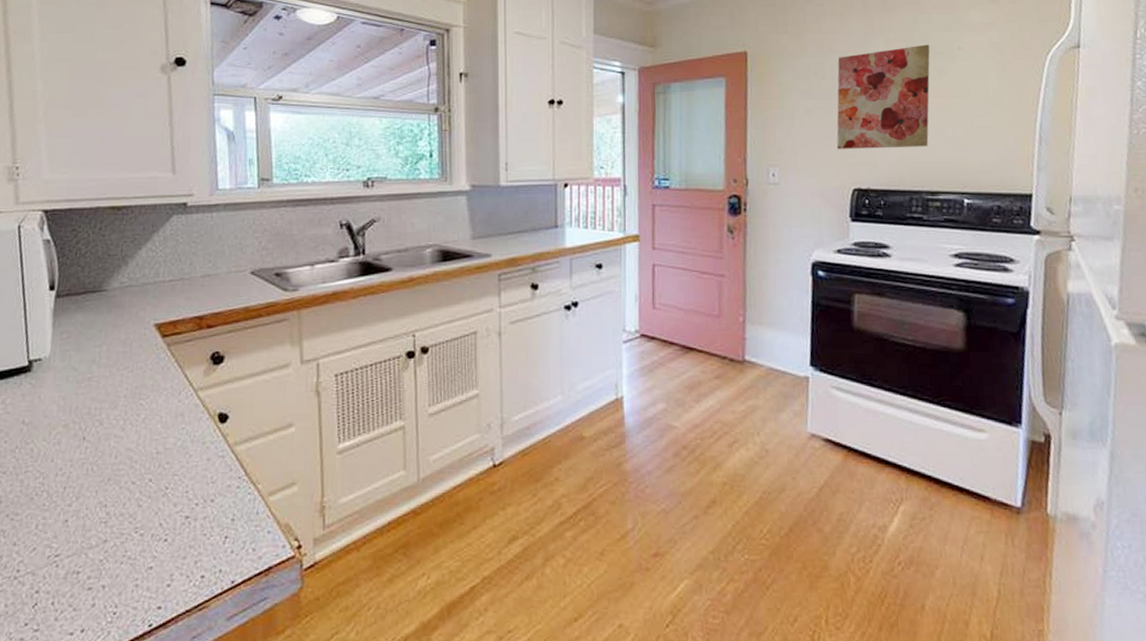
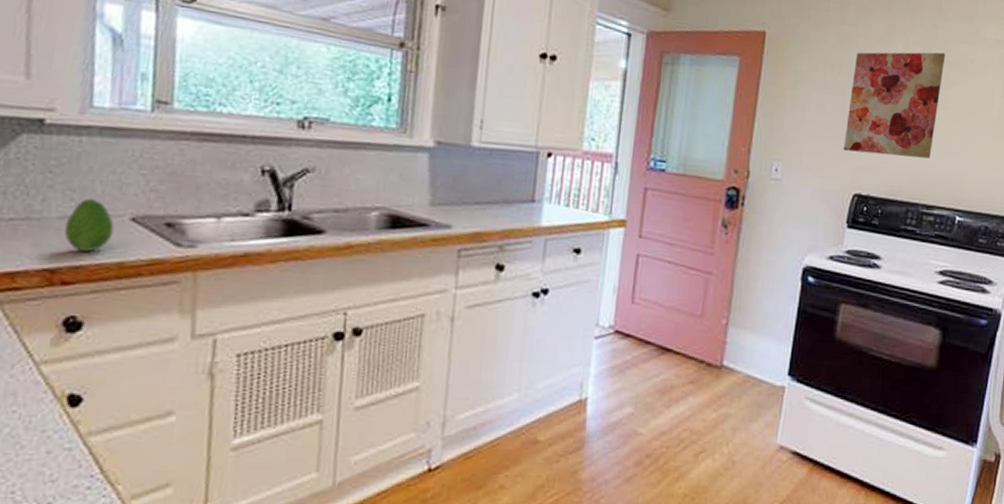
fruit: none [206,259,240,301] -> present [64,198,115,252]

